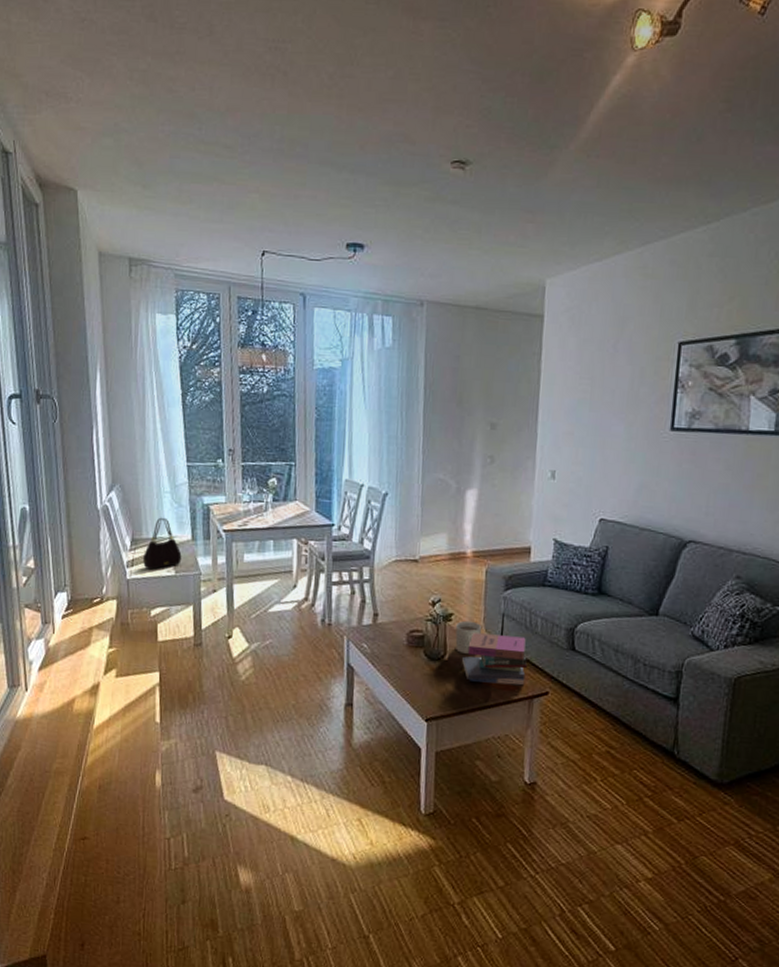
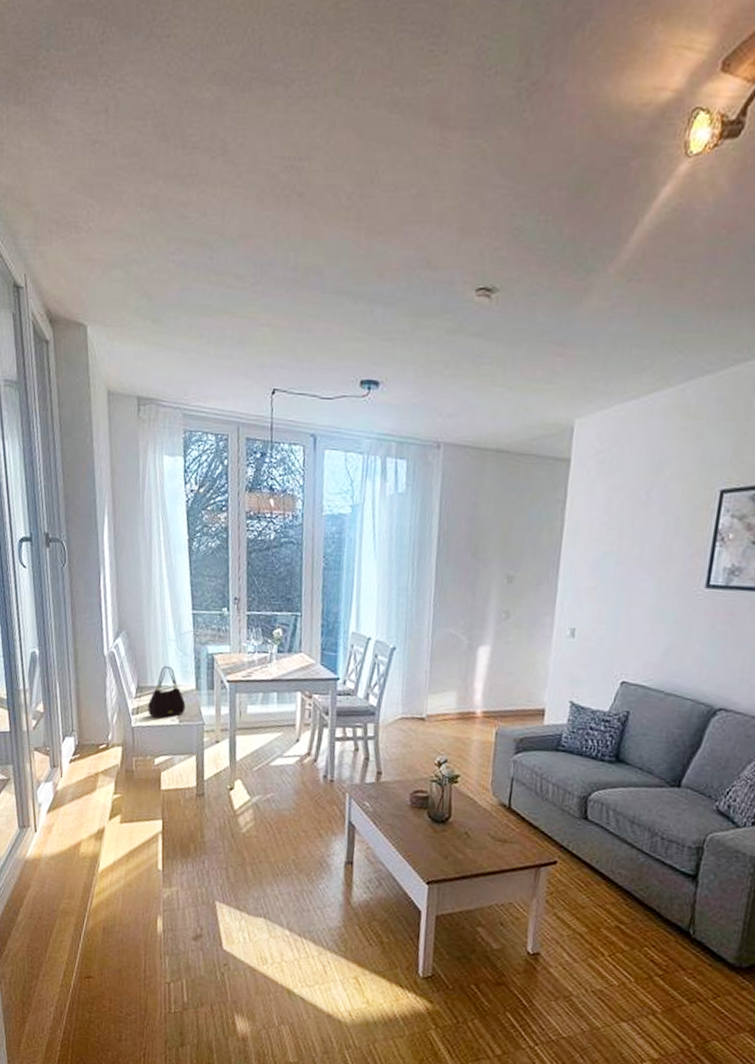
mug: present [455,620,481,654] -> none [460,783,489,818]
books: present [462,632,528,686] -> none [467,796,536,853]

